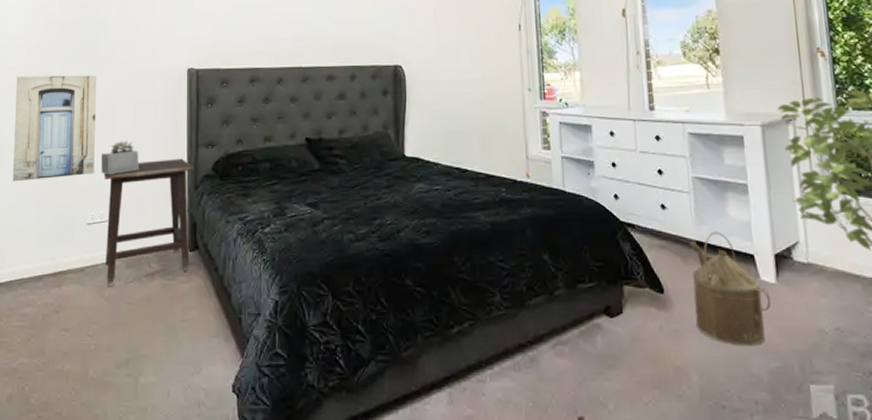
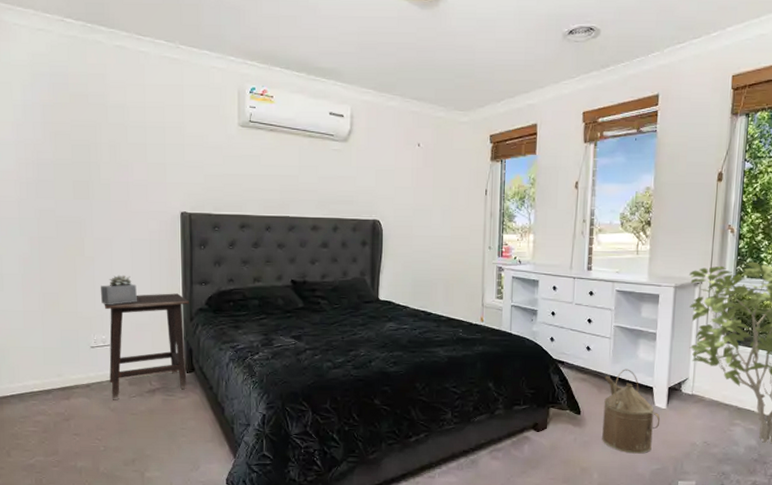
wall art: present [12,75,97,182] -> none [11,210,95,308]

